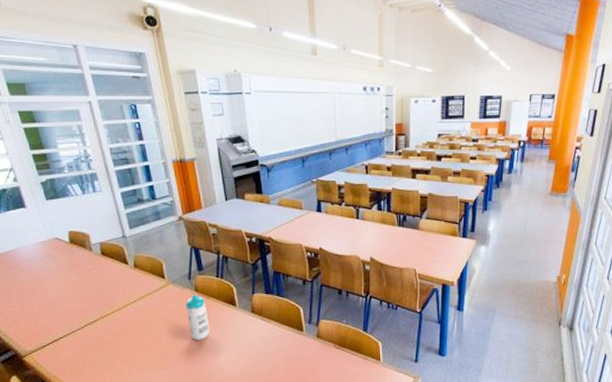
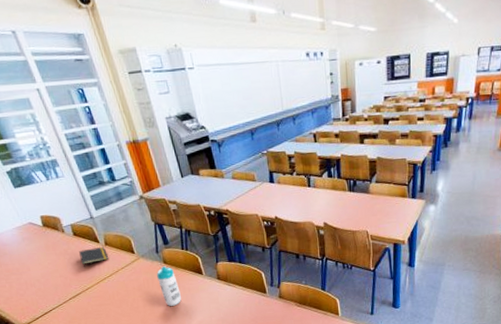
notepad: none [104,268,135,291] -> present [79,246,108,268]

